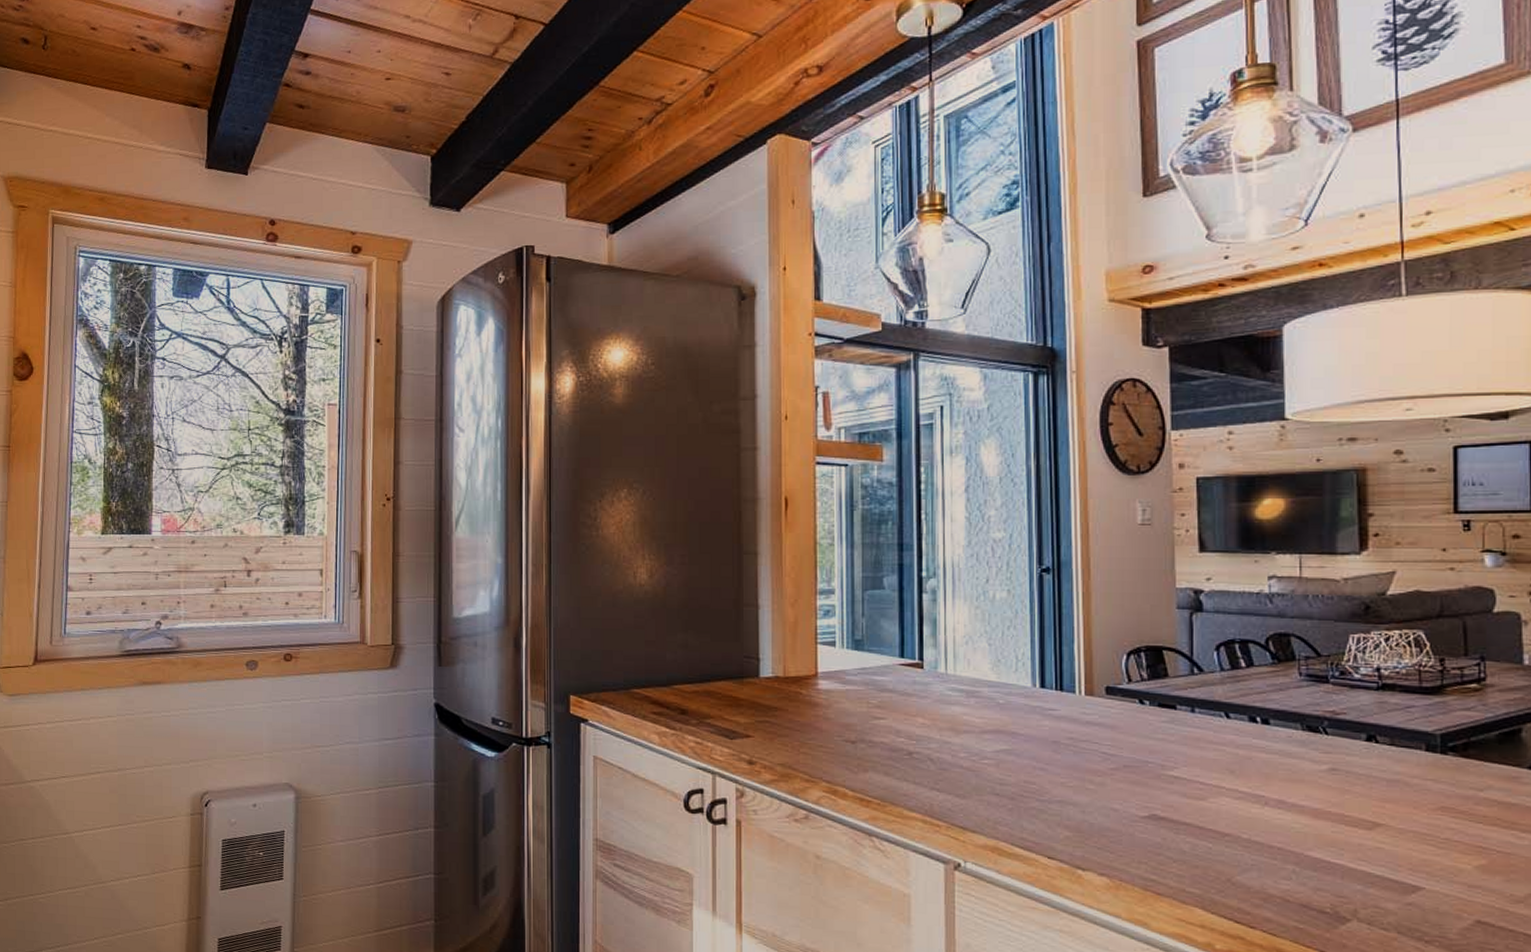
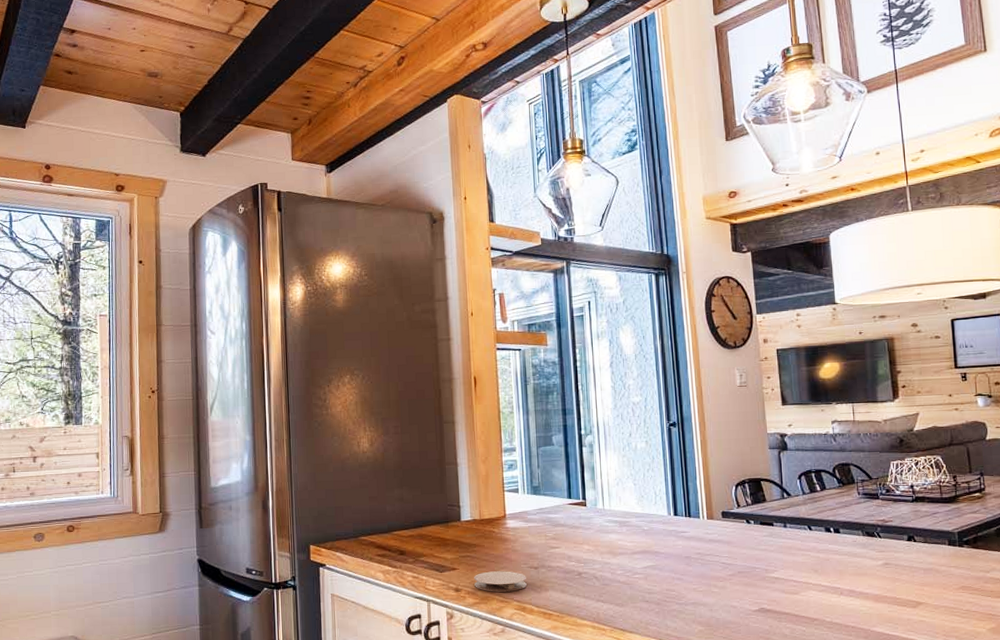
coaster: none [773,742,841,770] -> present [474,571,528,592]

